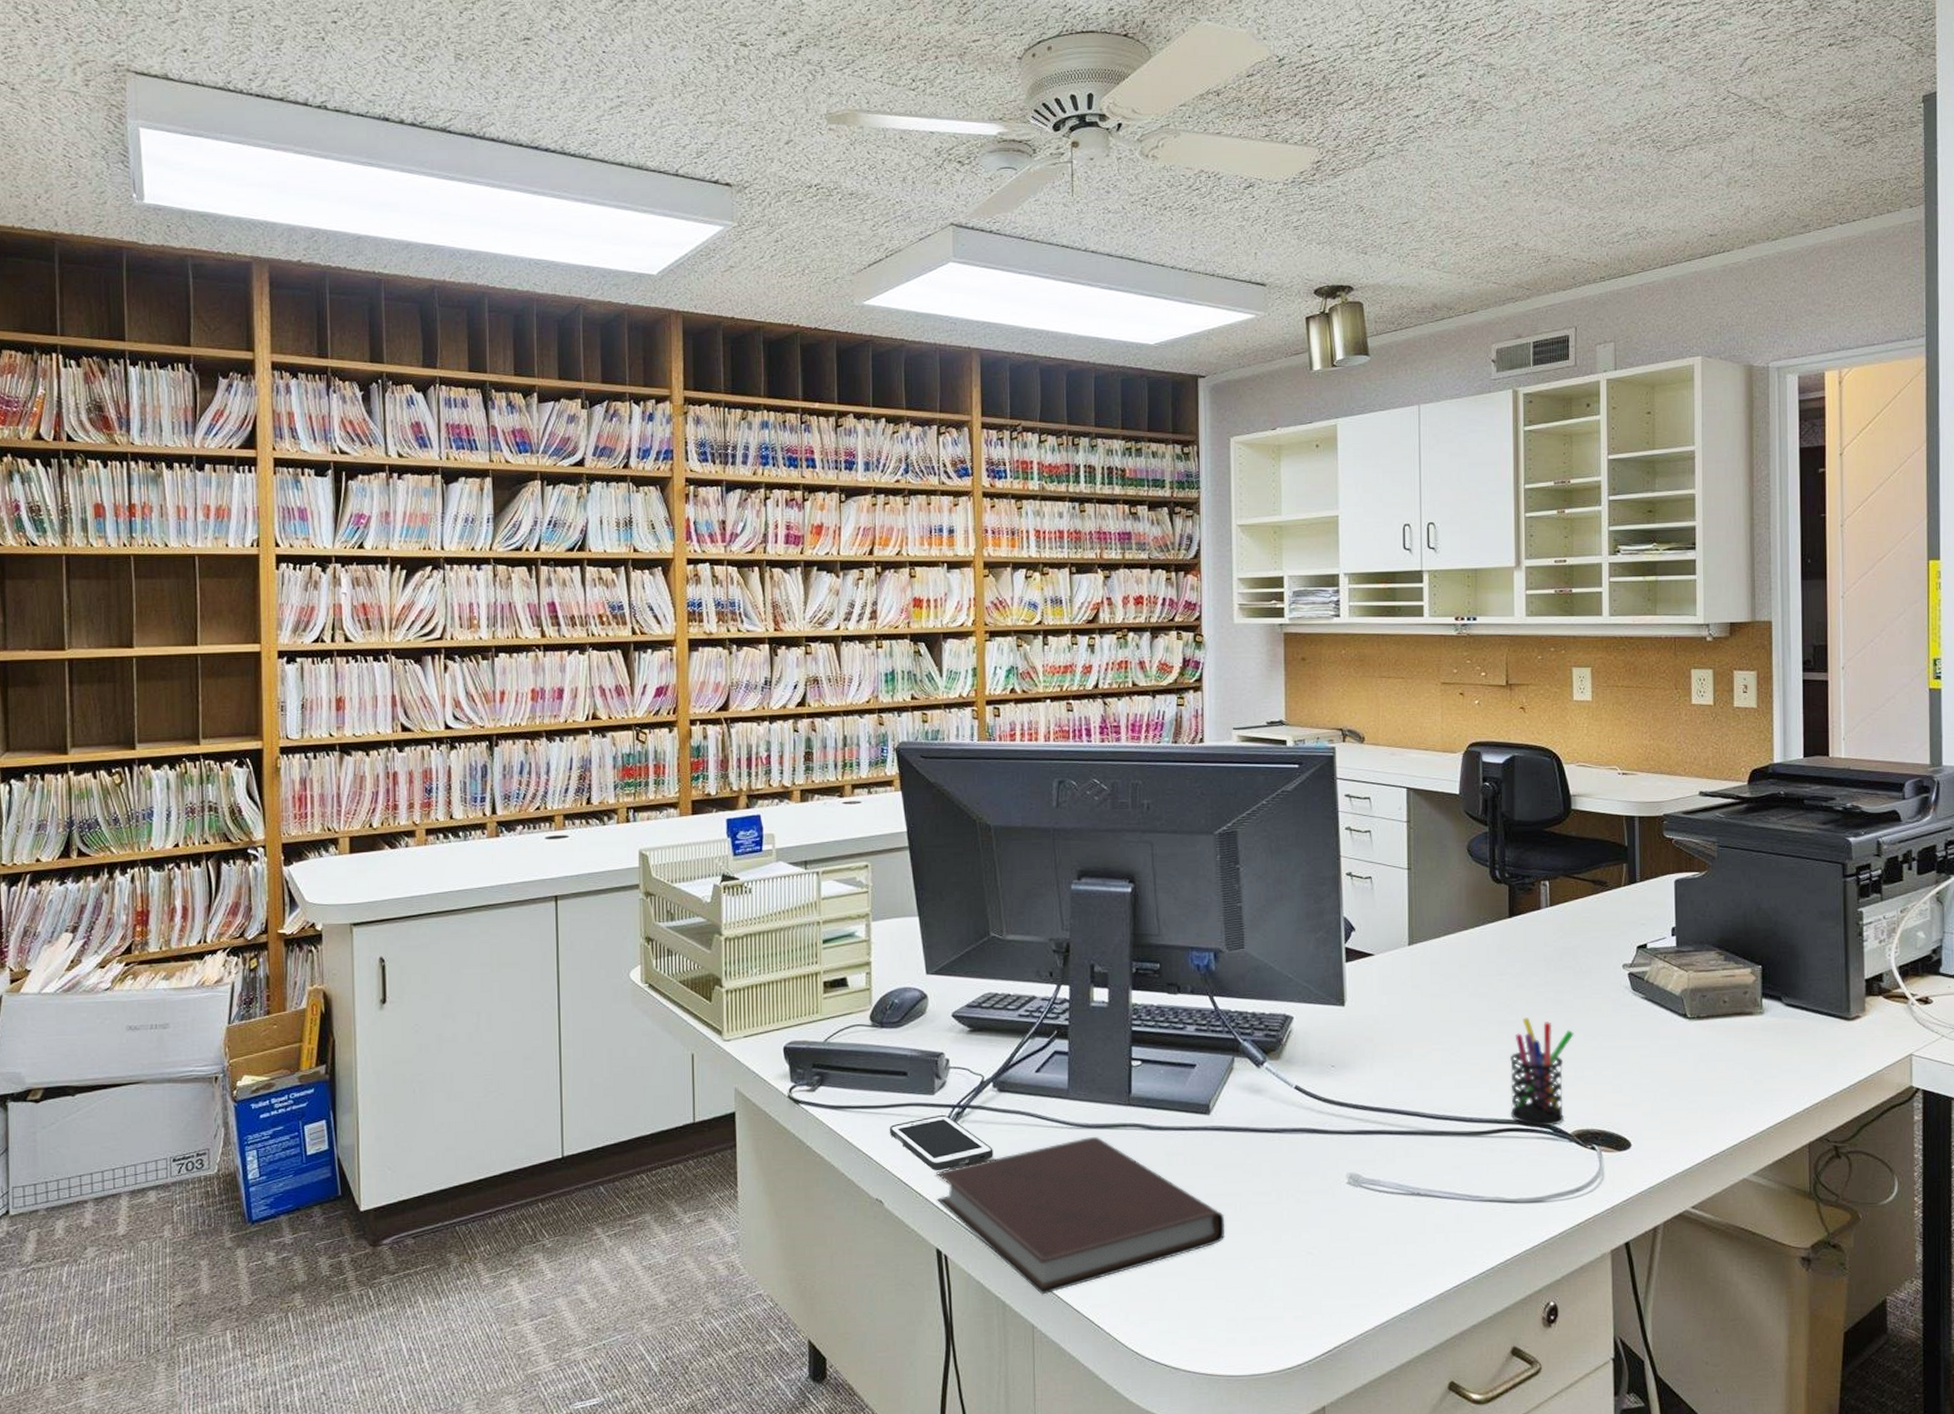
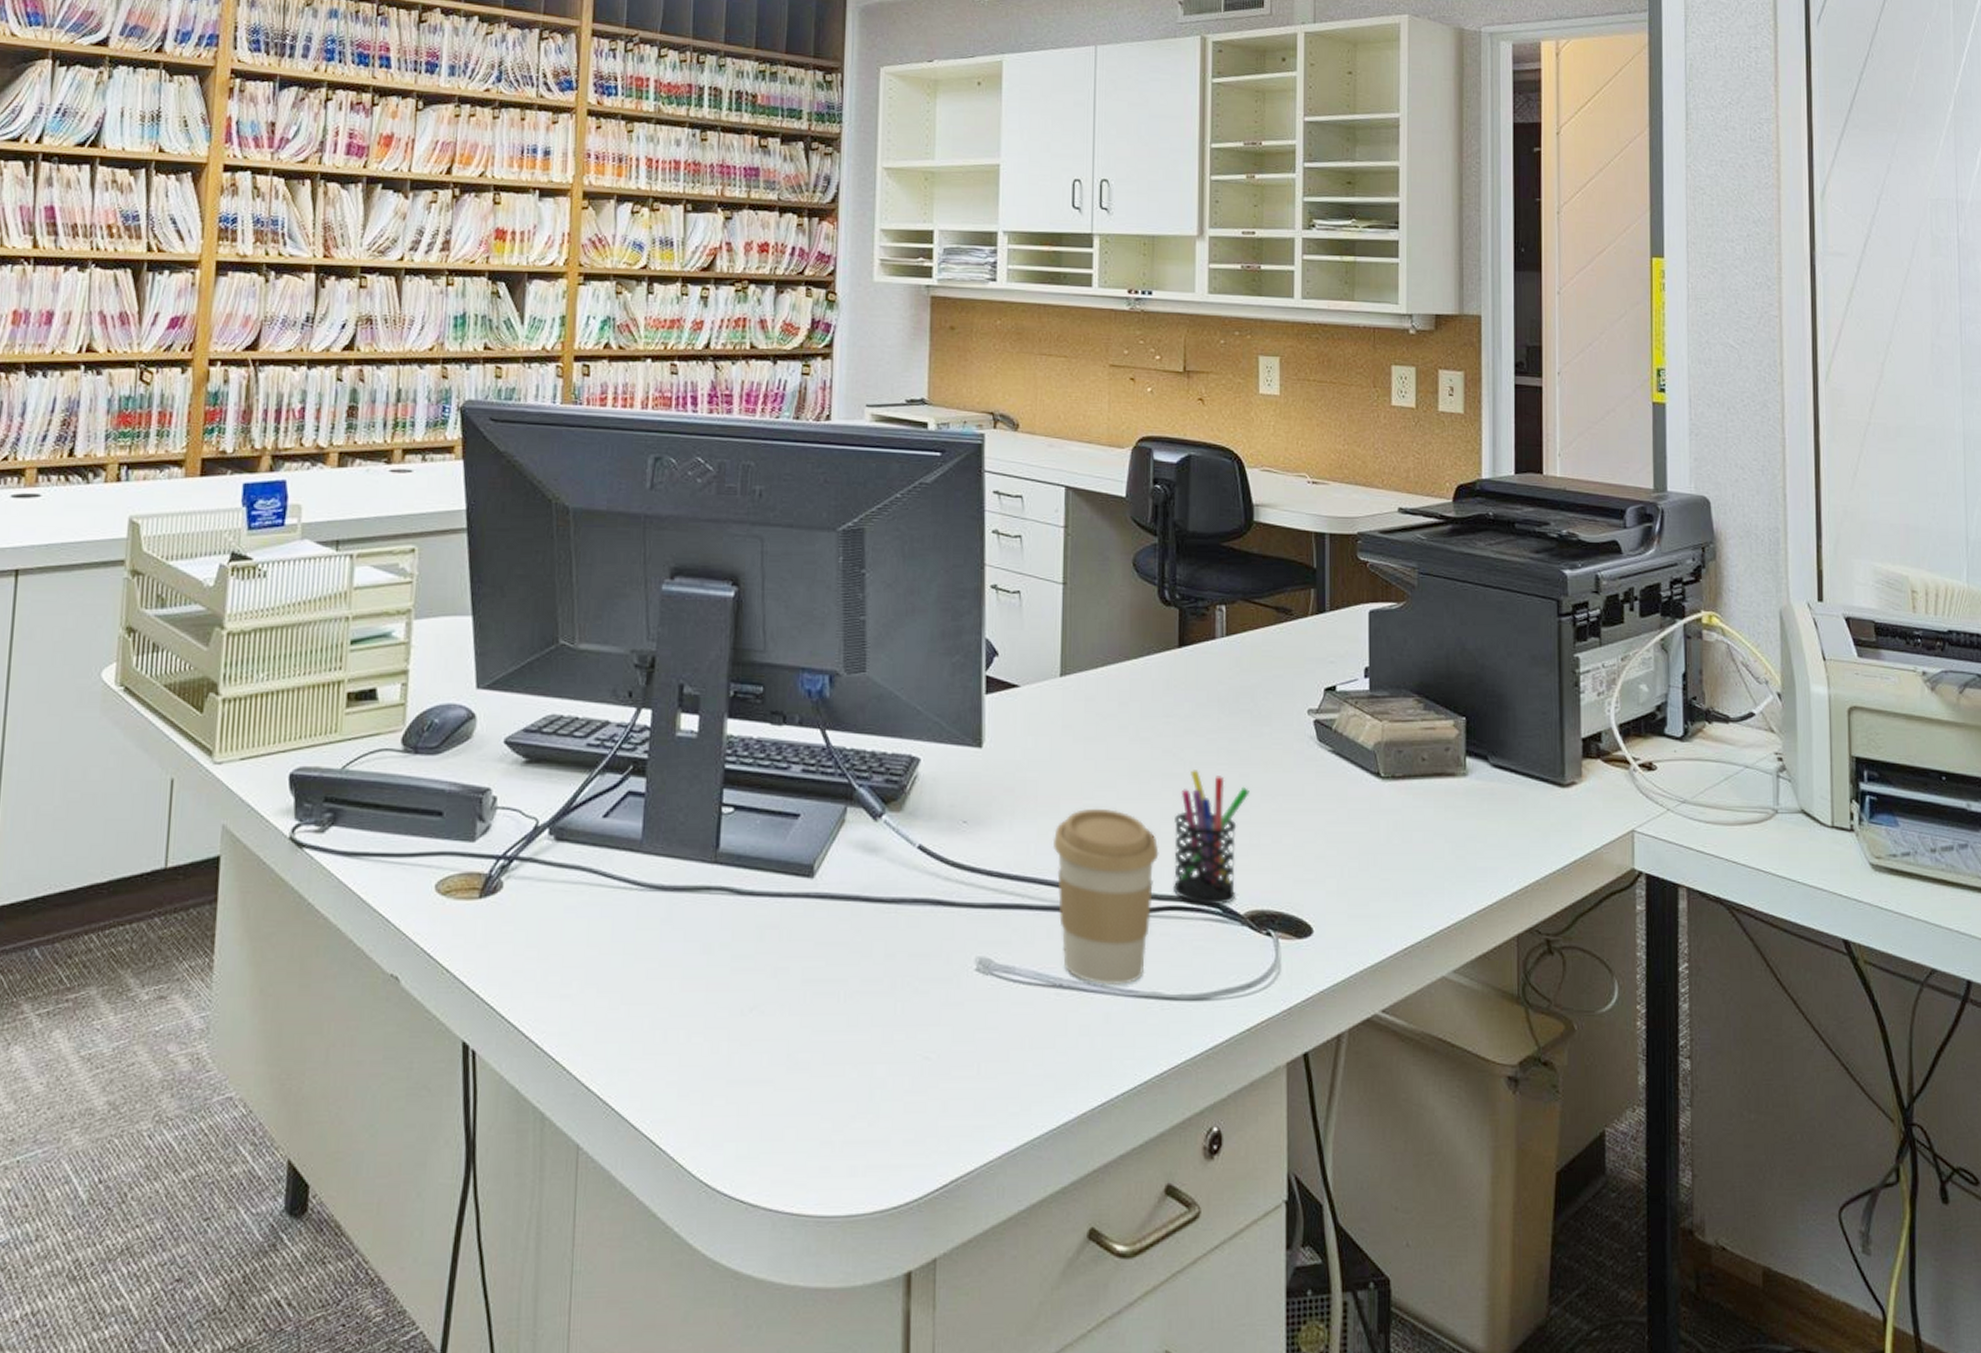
cell phone: present [889,1114,993,1170] -> none [414,867,544,939]
notebook: present [936,1137,1225,1295] -> none [468,902,825,1106]
coffee cup: none [1407,1051,1498,1192] -> present [1052,808,1159,985]

